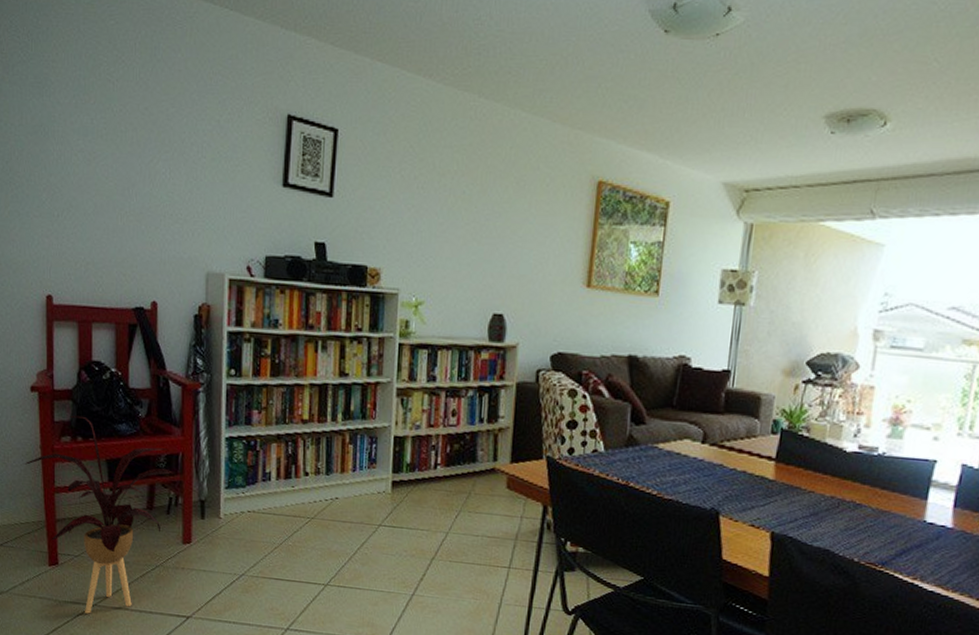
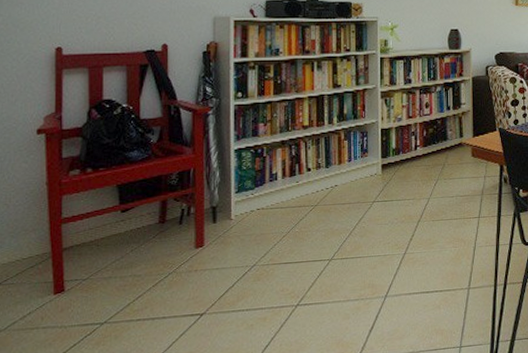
house plant: present [24,415,176,614] -> none [28,149,188,333]

